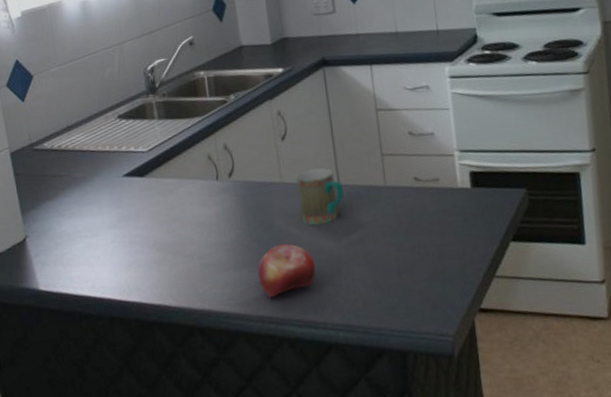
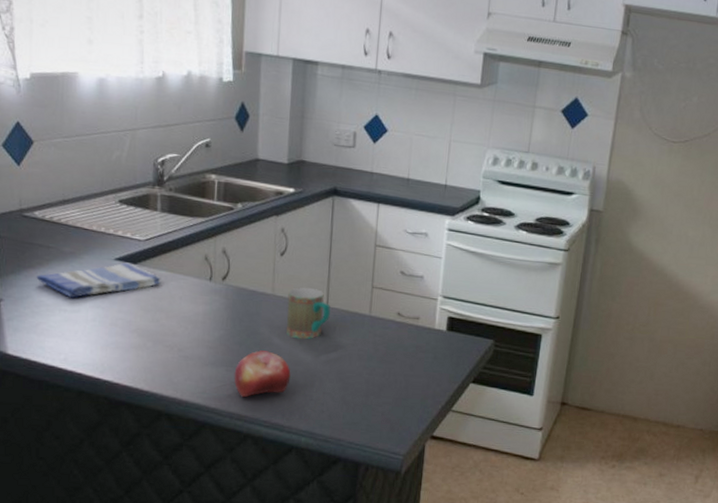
dish towel: none [54,177,170,223] -> present [36,262,161,299]

